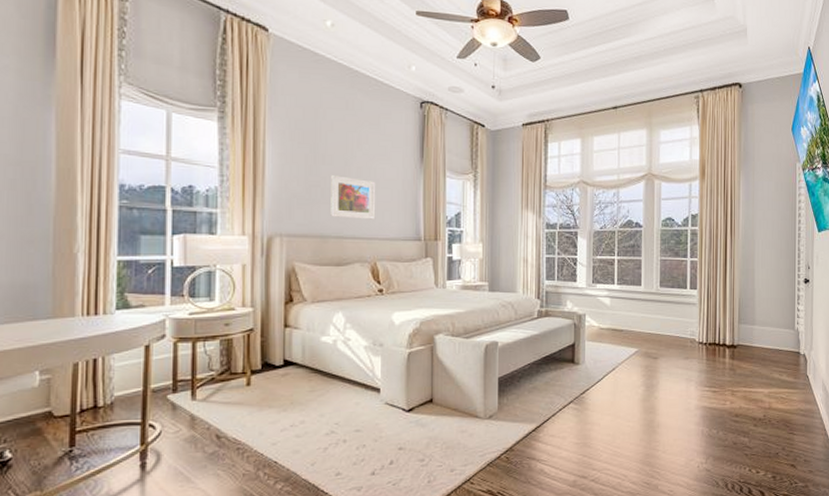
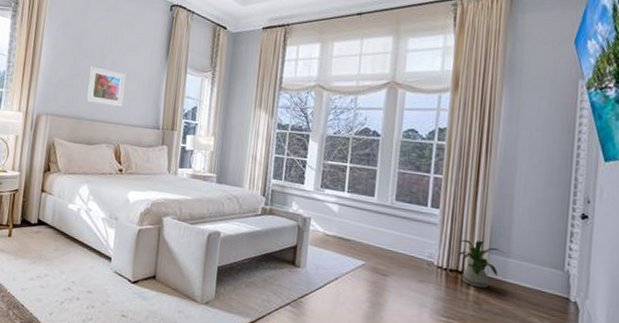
house plant: none [714,313,751,356] -> present [459,239,505,289]

